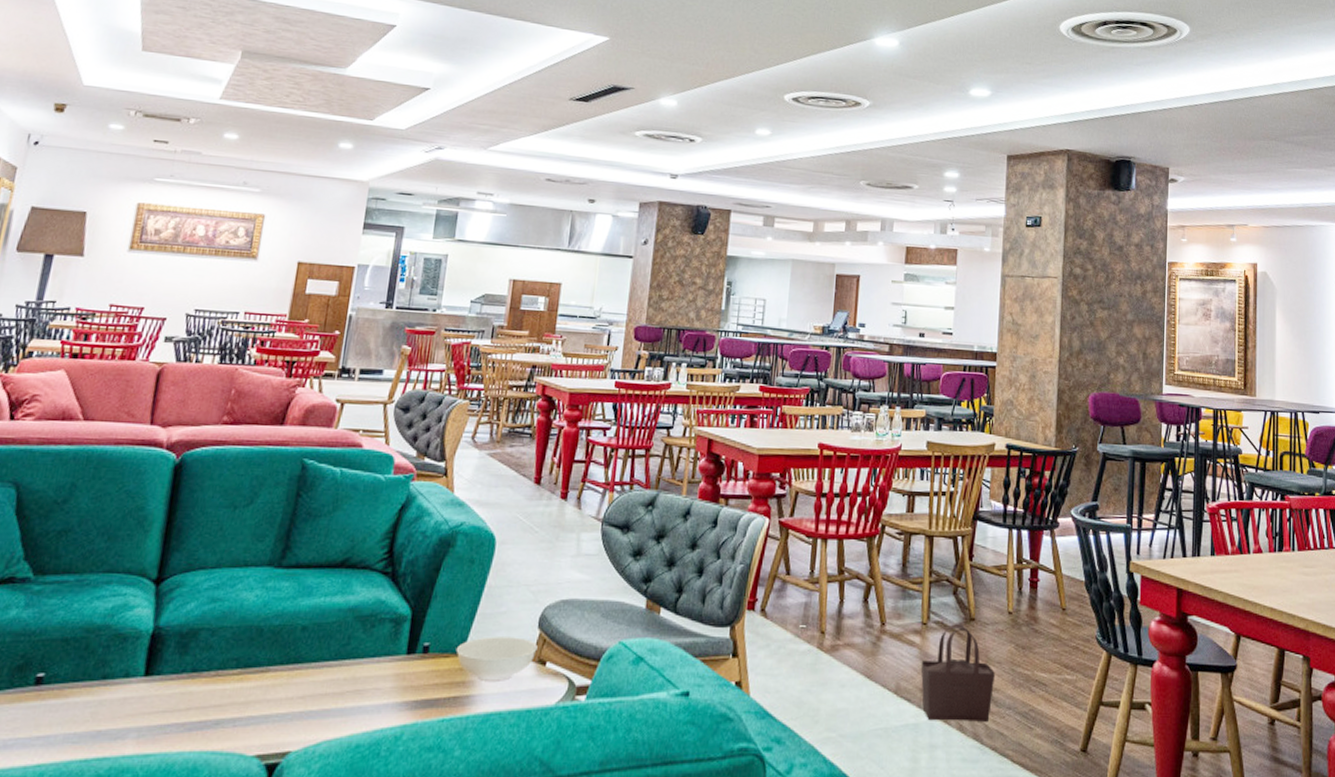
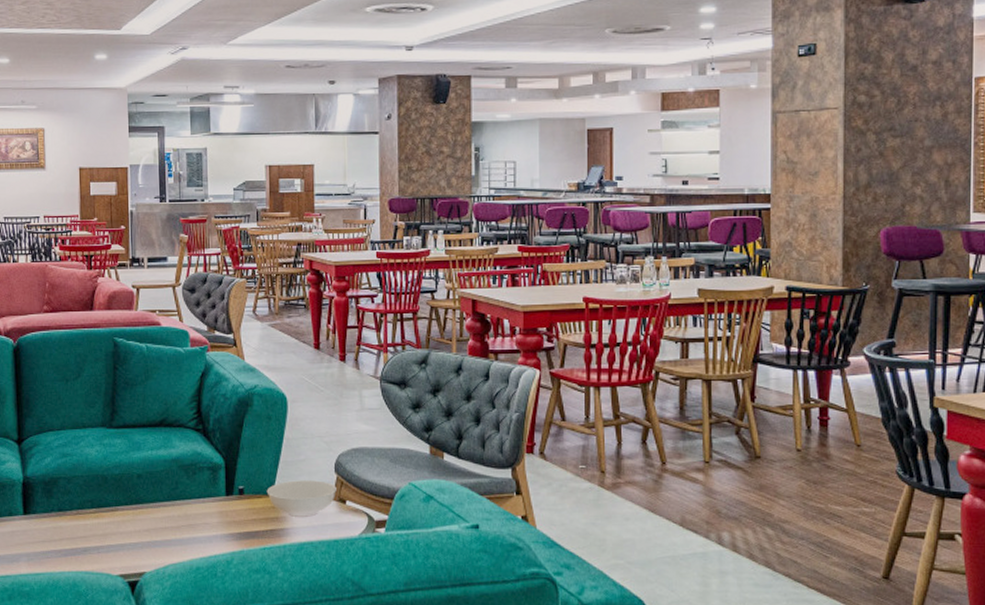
shopping bag: present [921,623,995,722] -> none [705,461,785,551]

